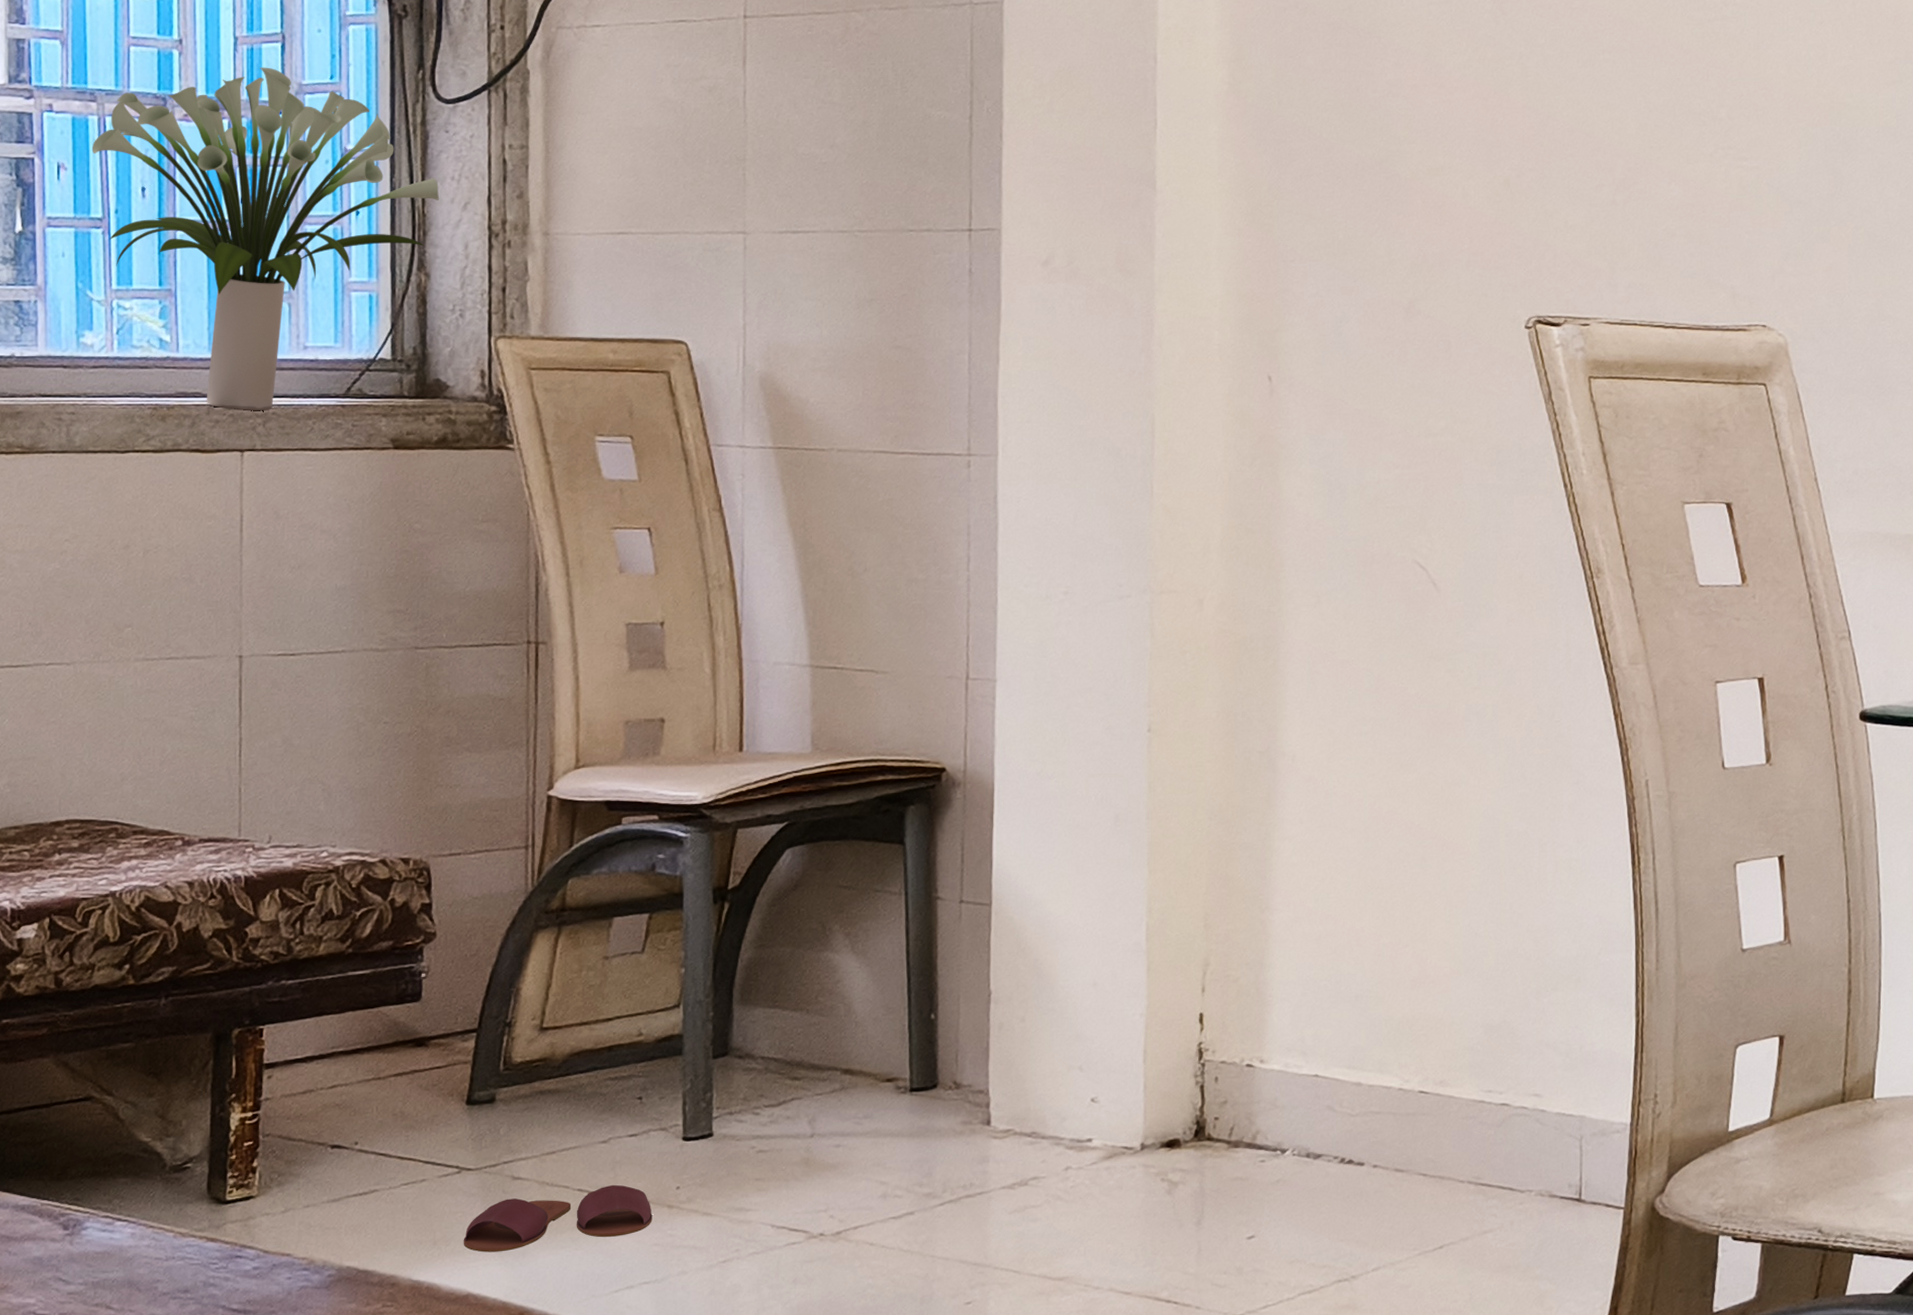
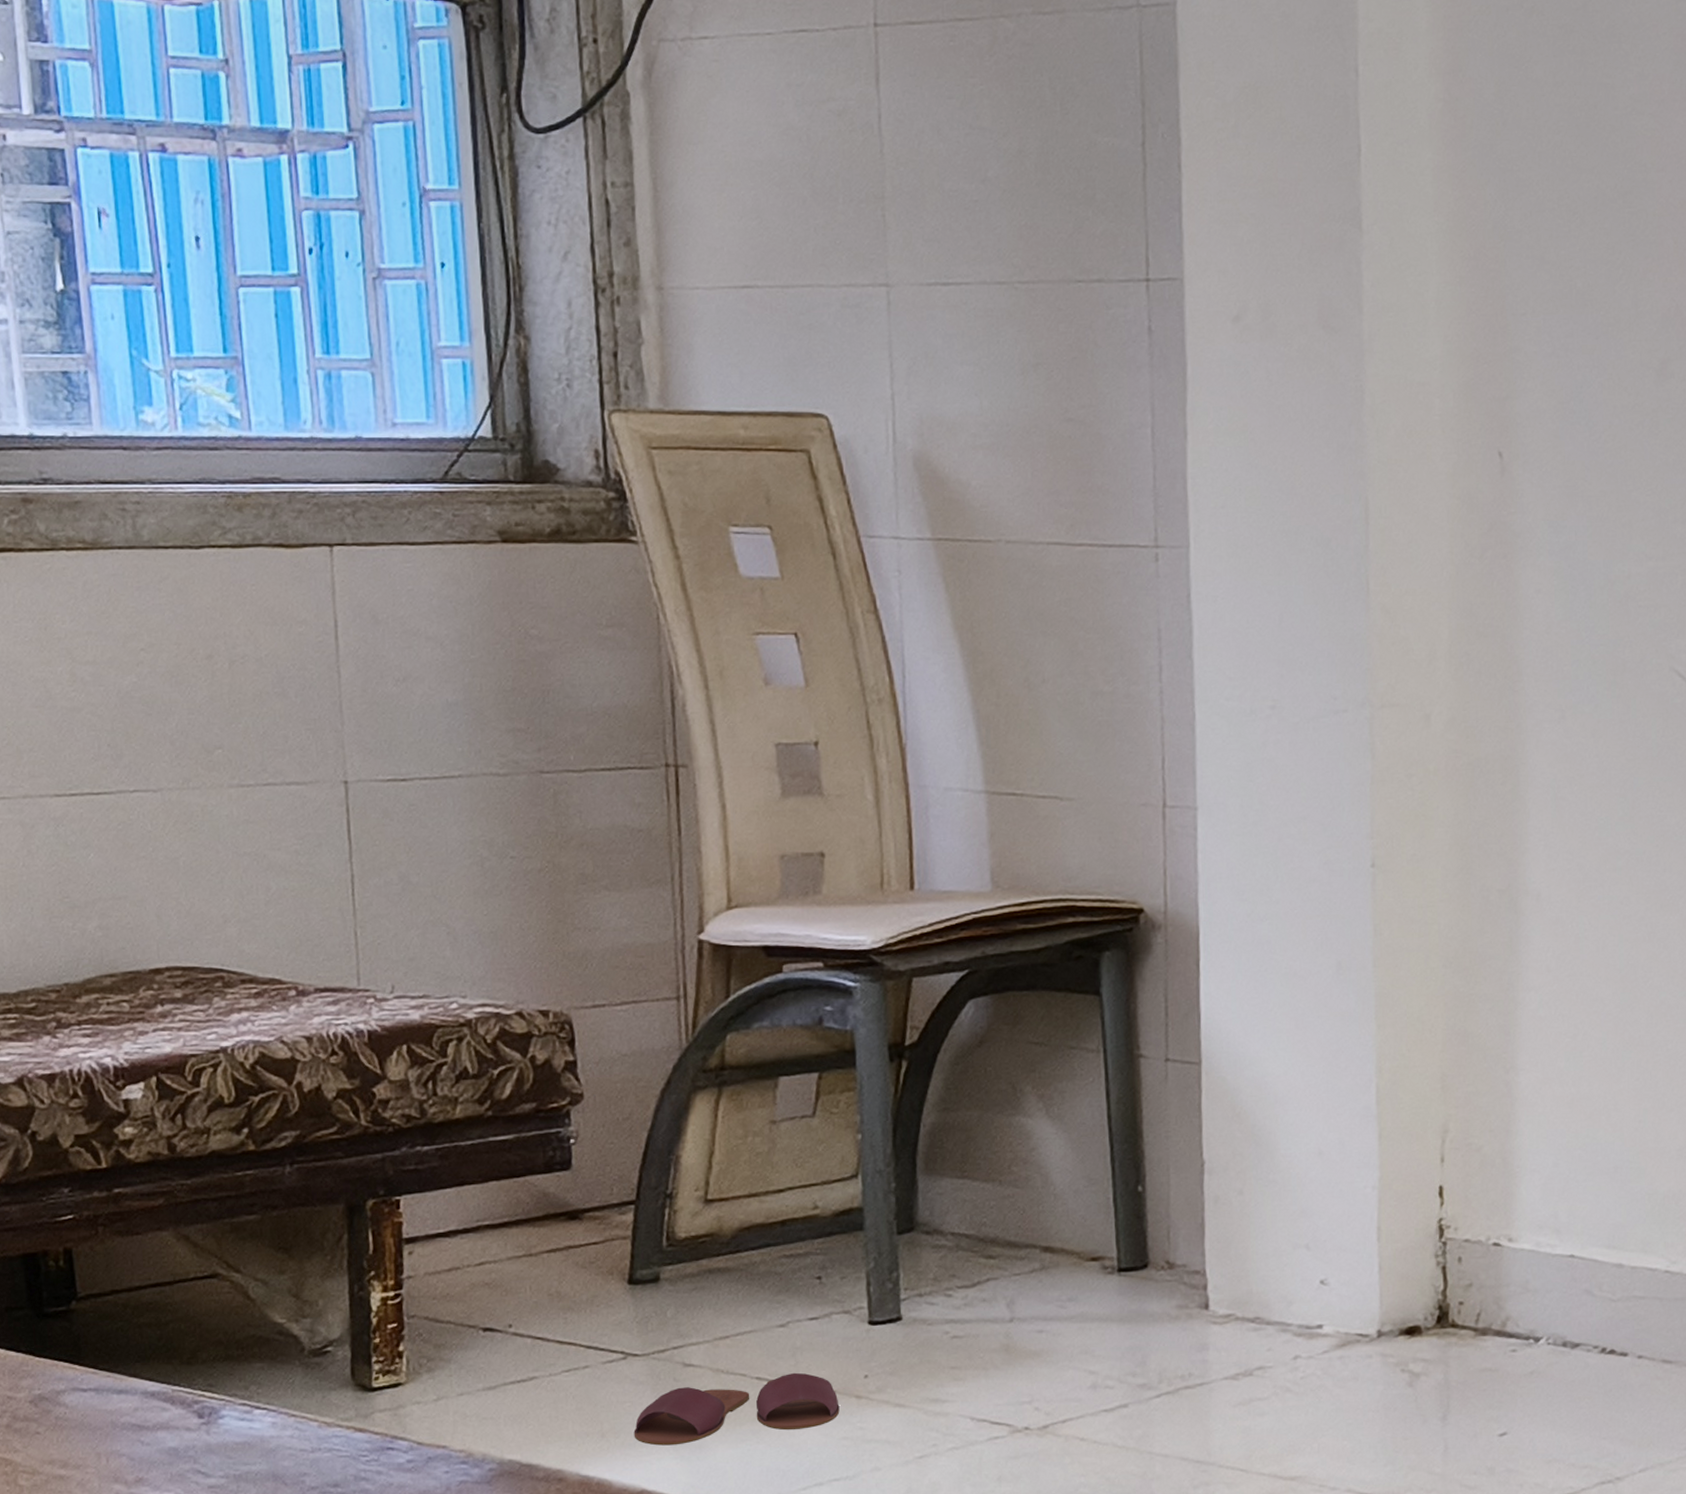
potted plant: present [91,67,440,411] -> none [135,91,536,500]

